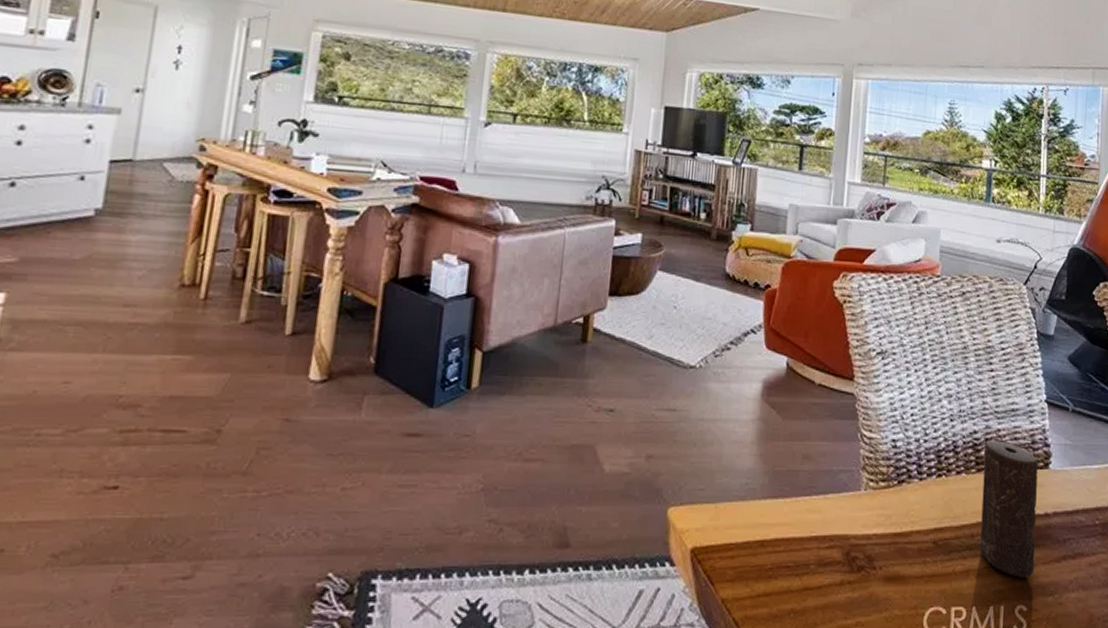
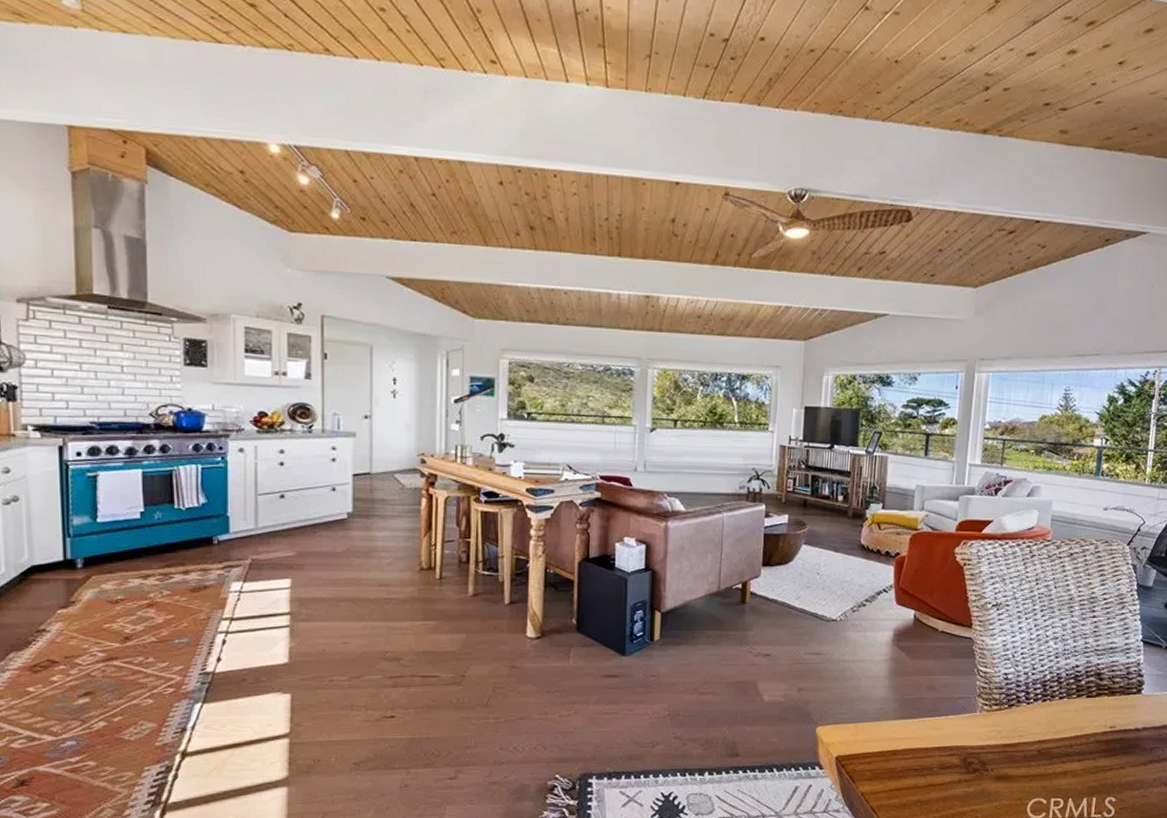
candle: present [980,440,1038,577] -> none [1077,672,1132,777]

